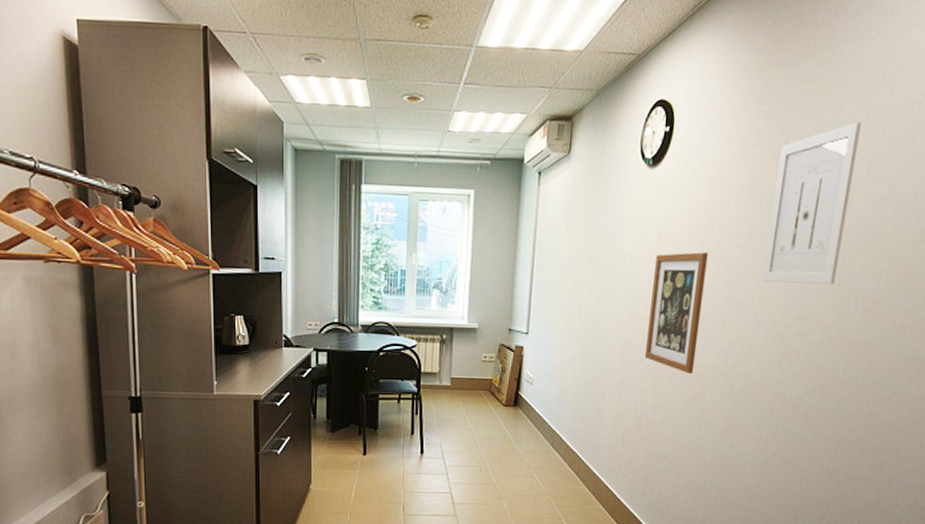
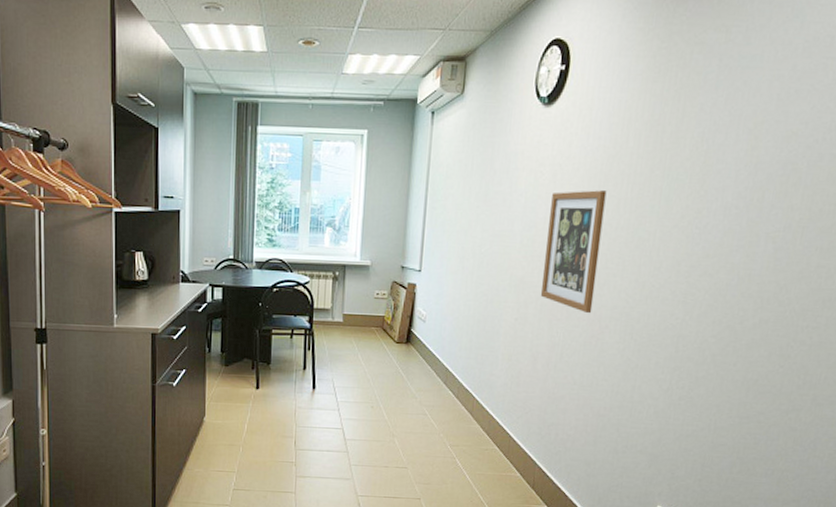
wall art: present [761,122,861,284] -> none [663,57,769,223]

